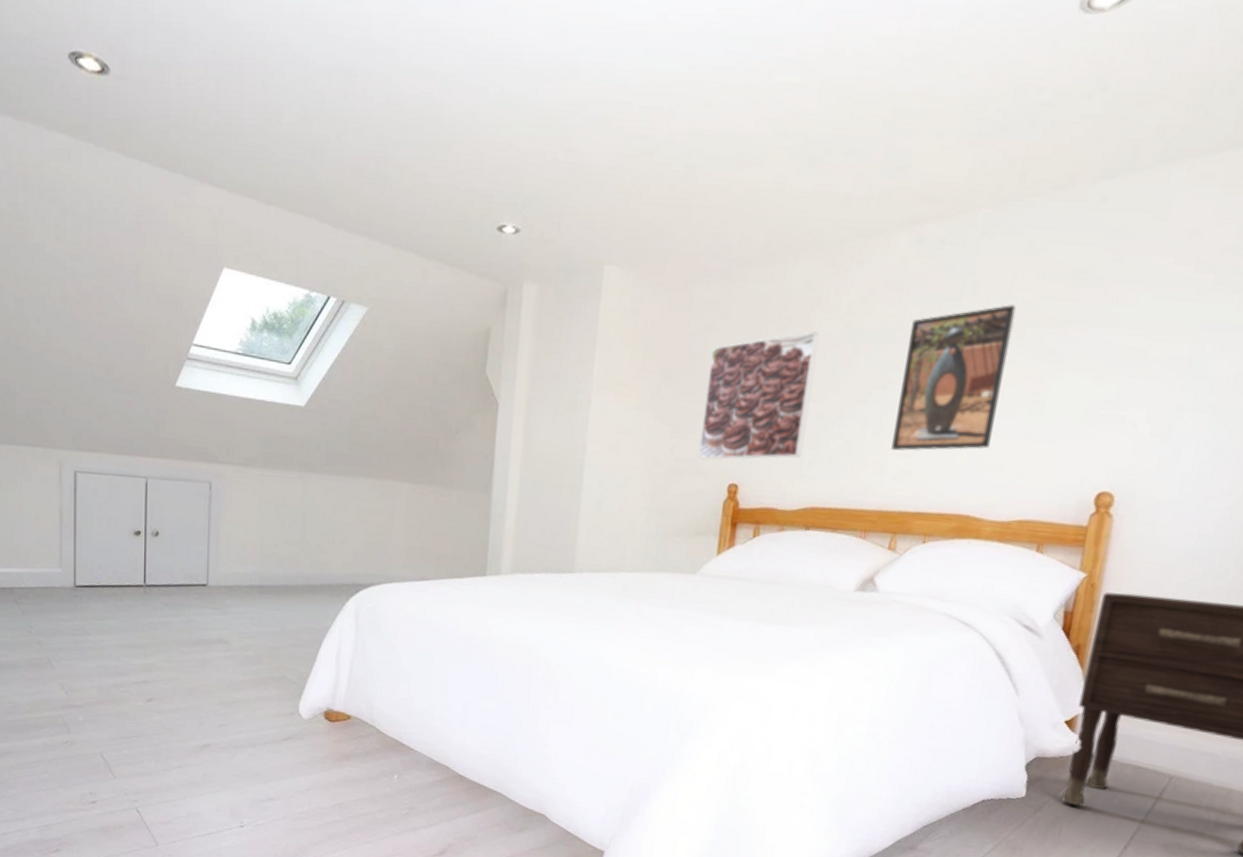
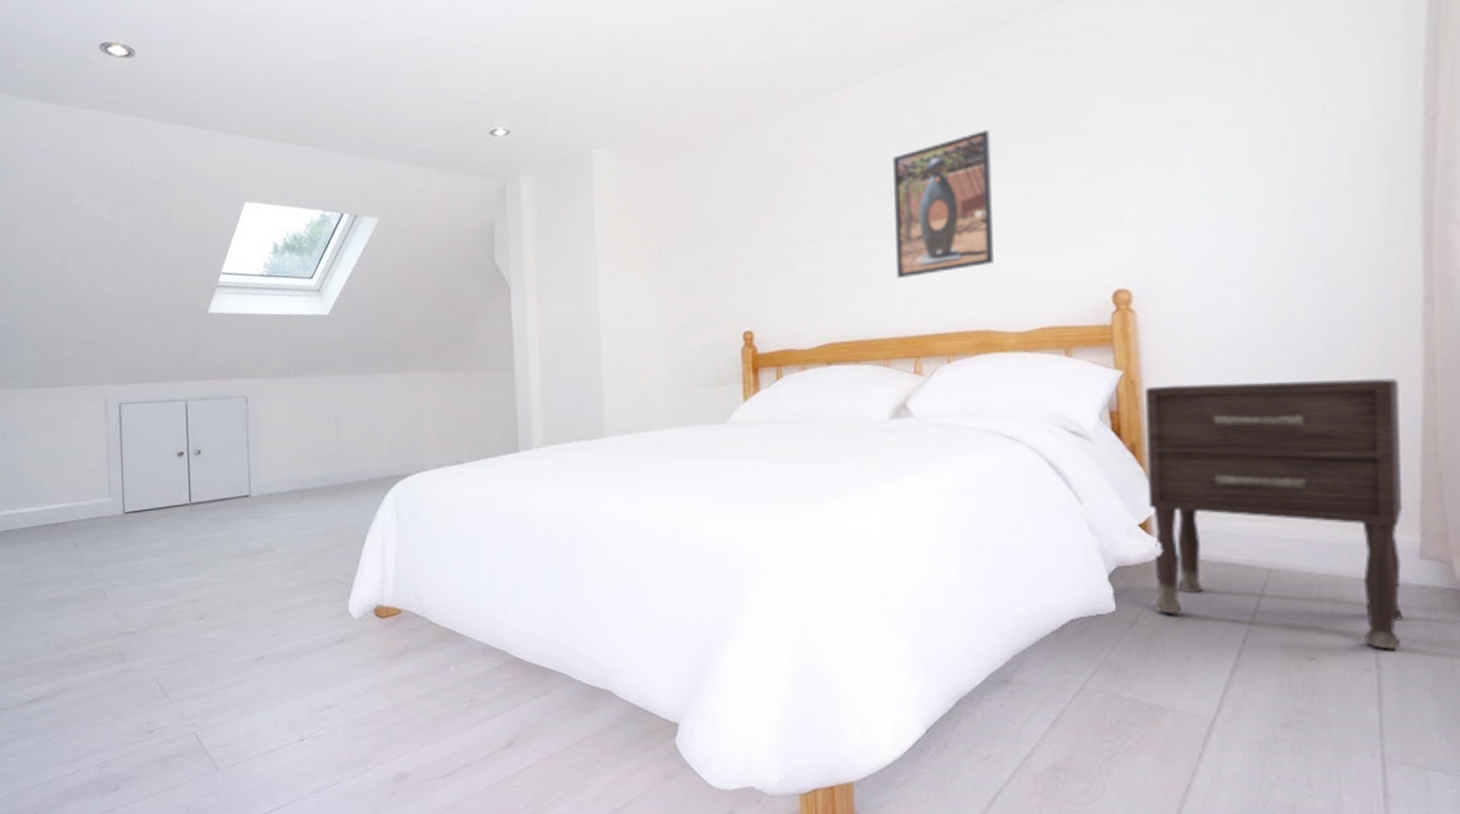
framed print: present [698,331,820,460] -> none [705,180,810,312]

